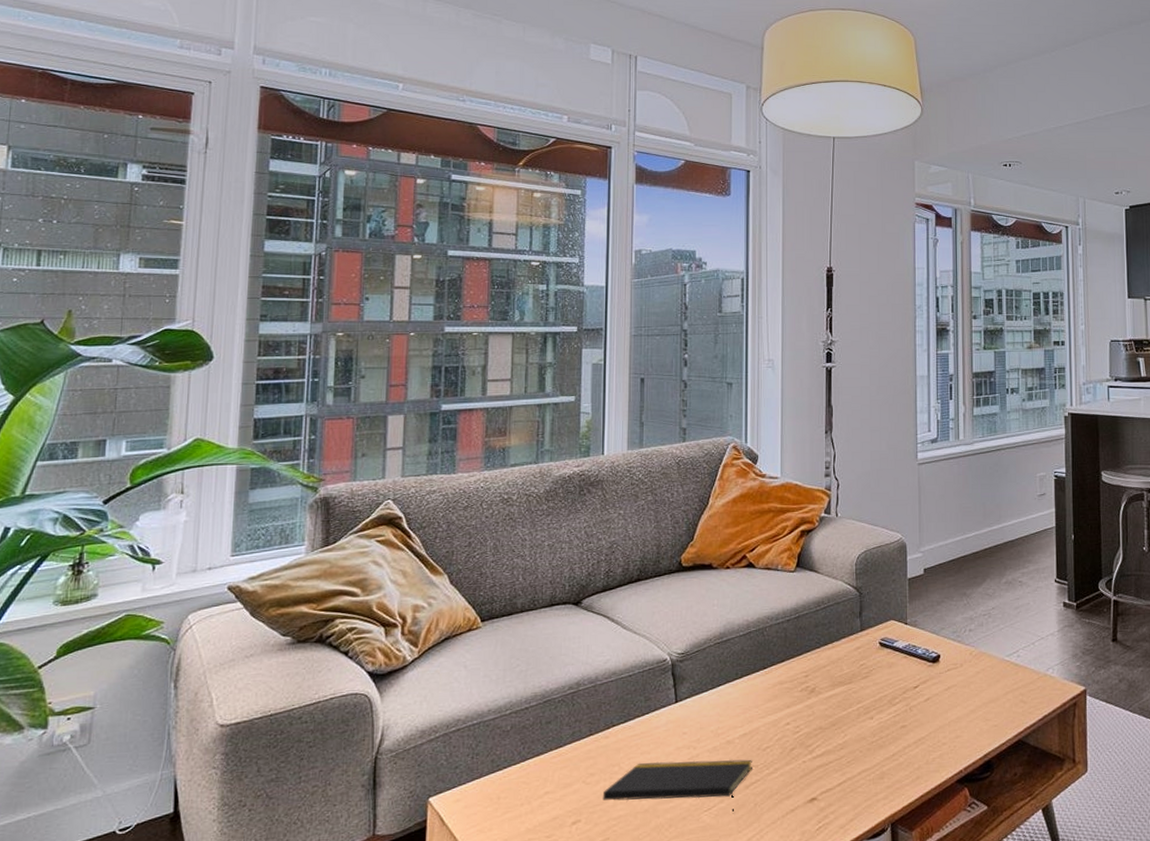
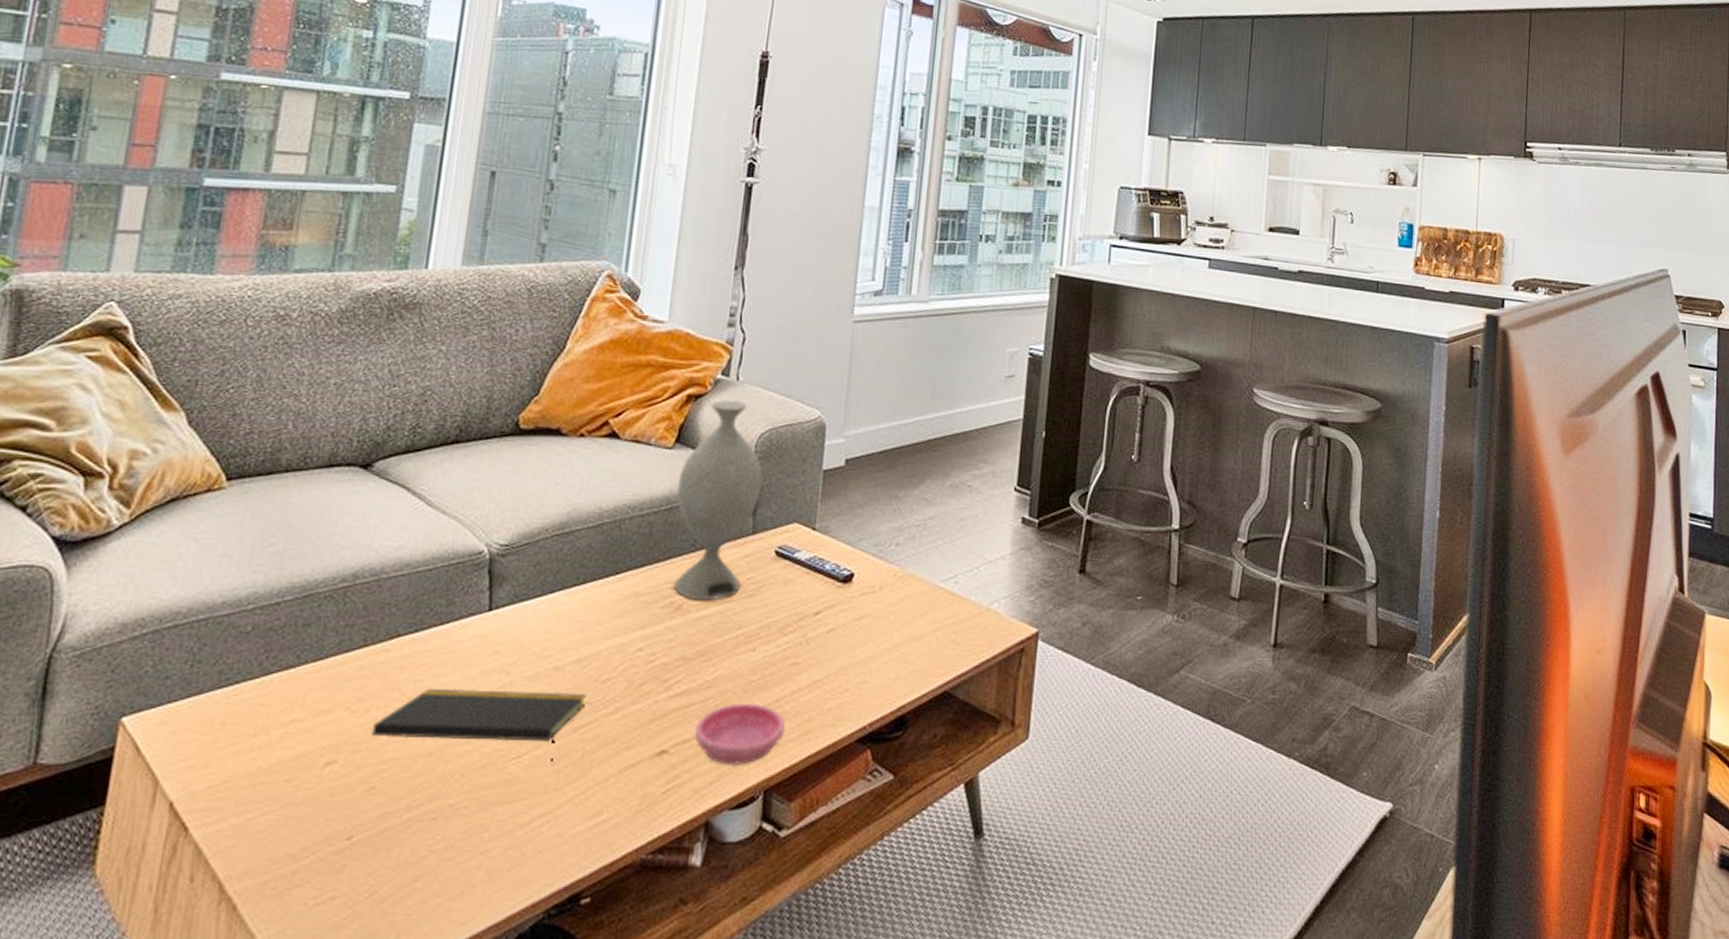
decorative vase: none [801,531,864,684] -> present [674,400,763,601]
saucer: none [834,758,901,806] -> present [694,703,785,765]

